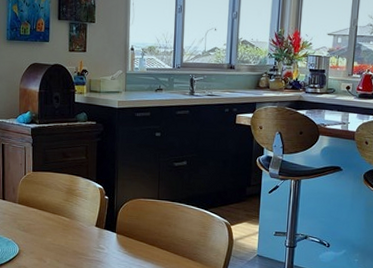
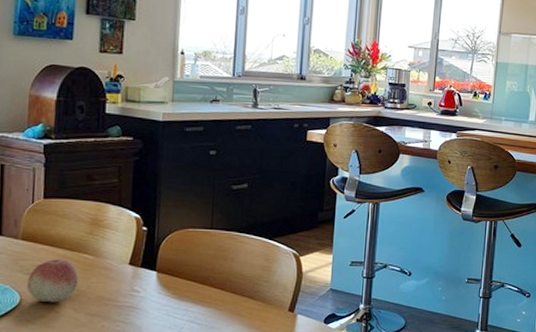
fruit: none [24,220,60,254] -> present [27,259,80,303]

